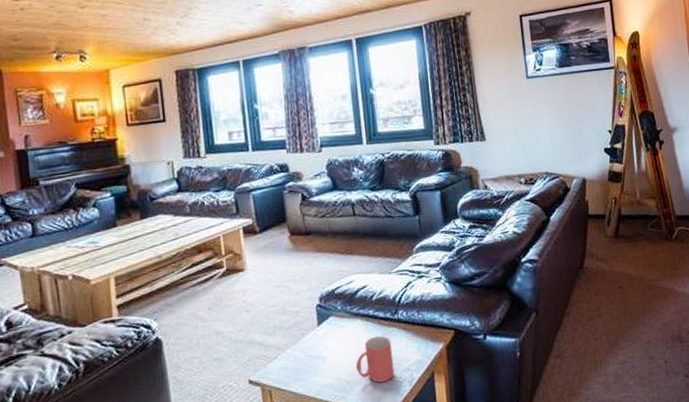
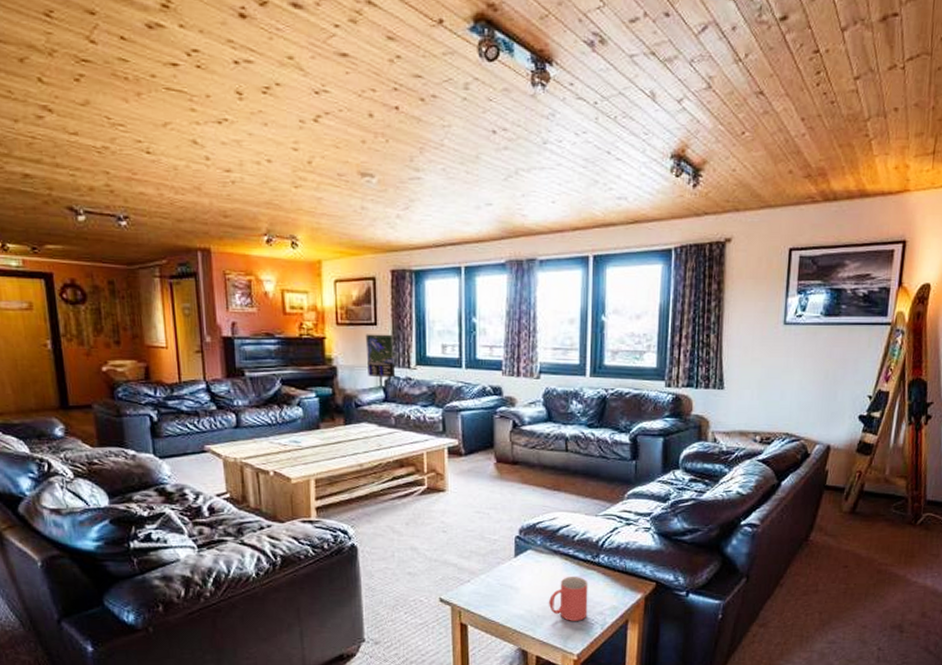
map: none [155,128,188,170] -> present [365,334,396,378]

